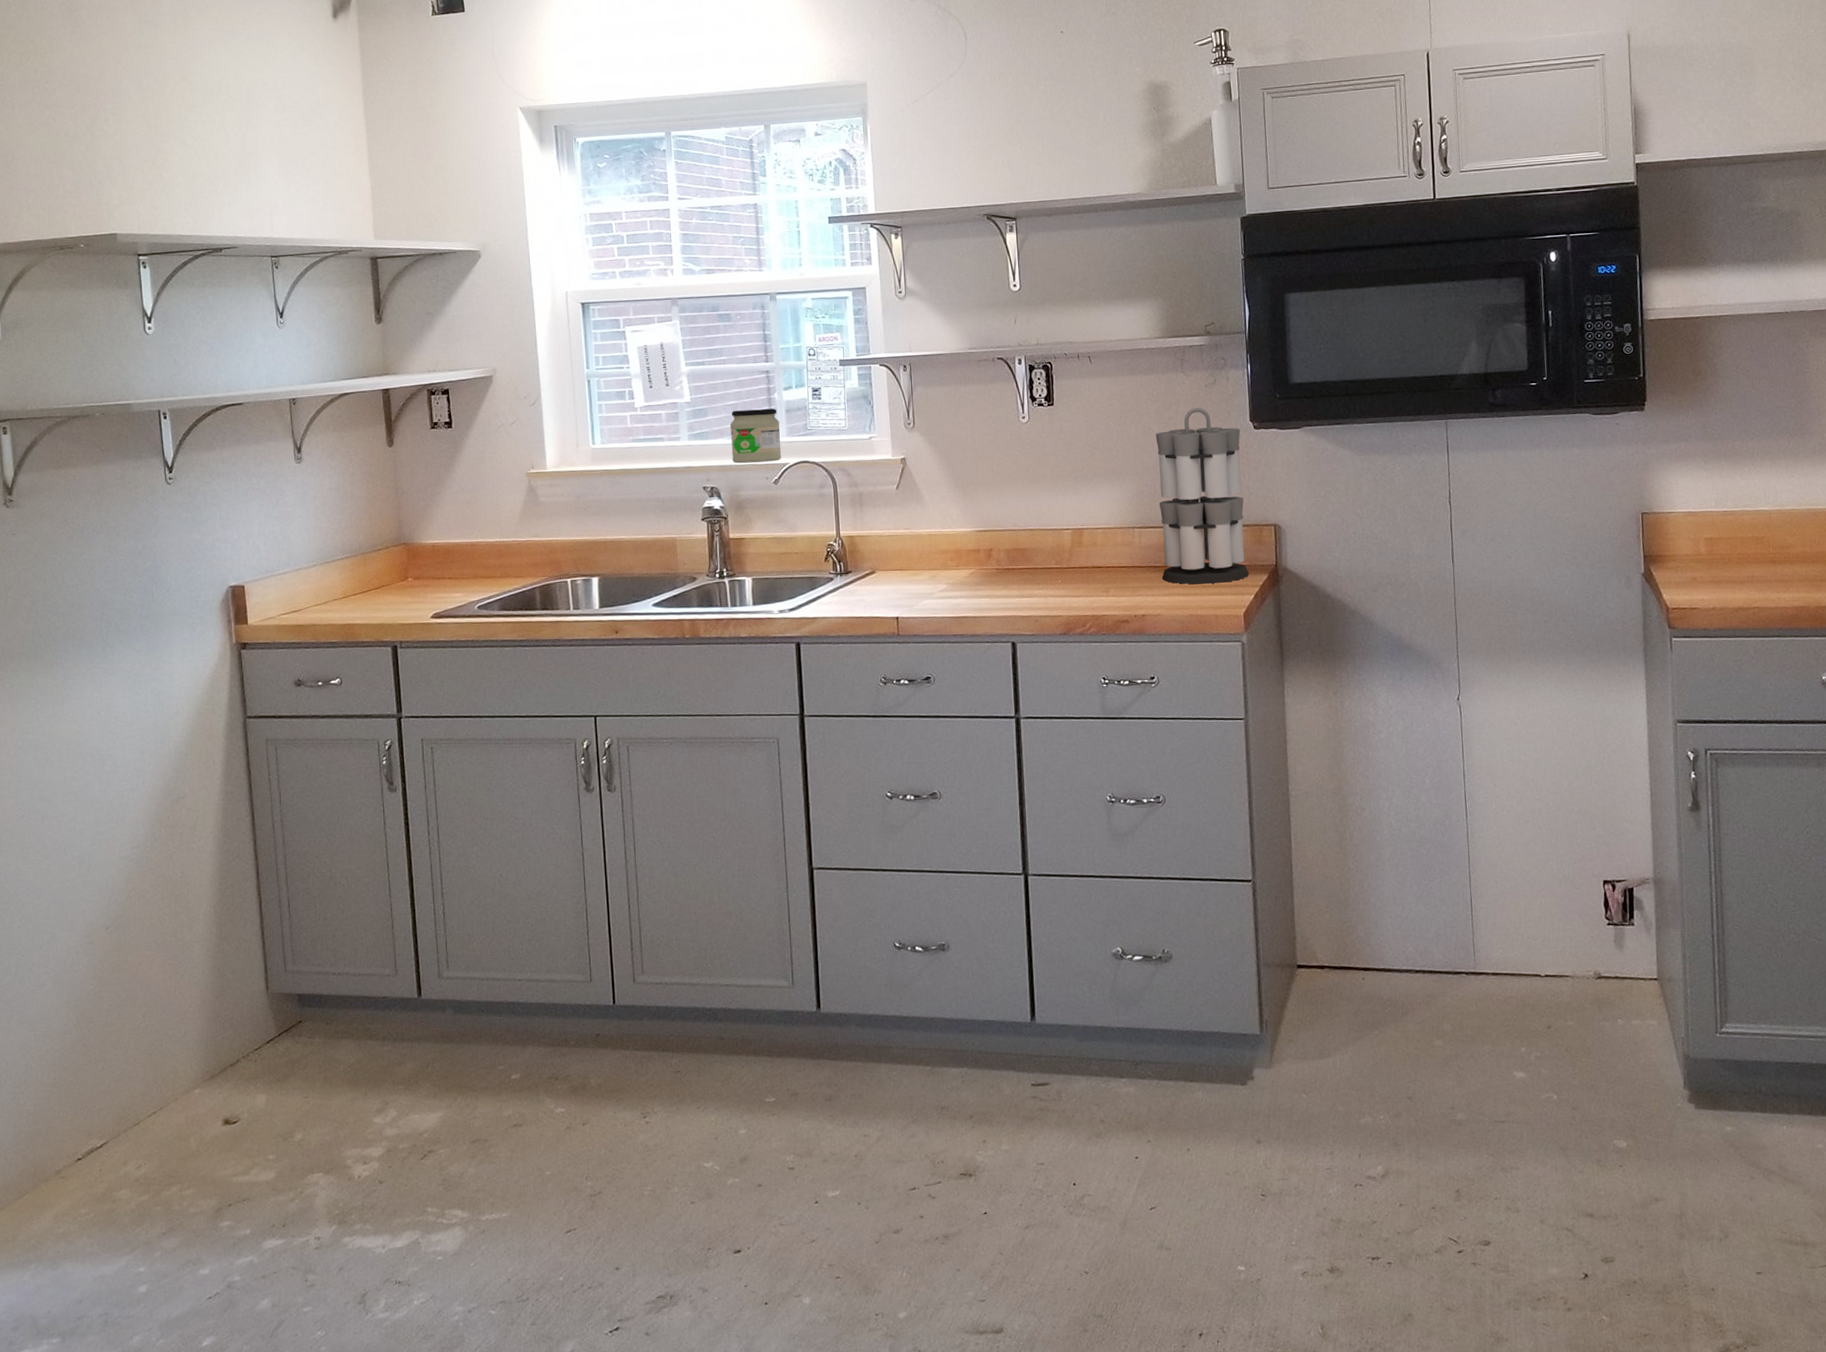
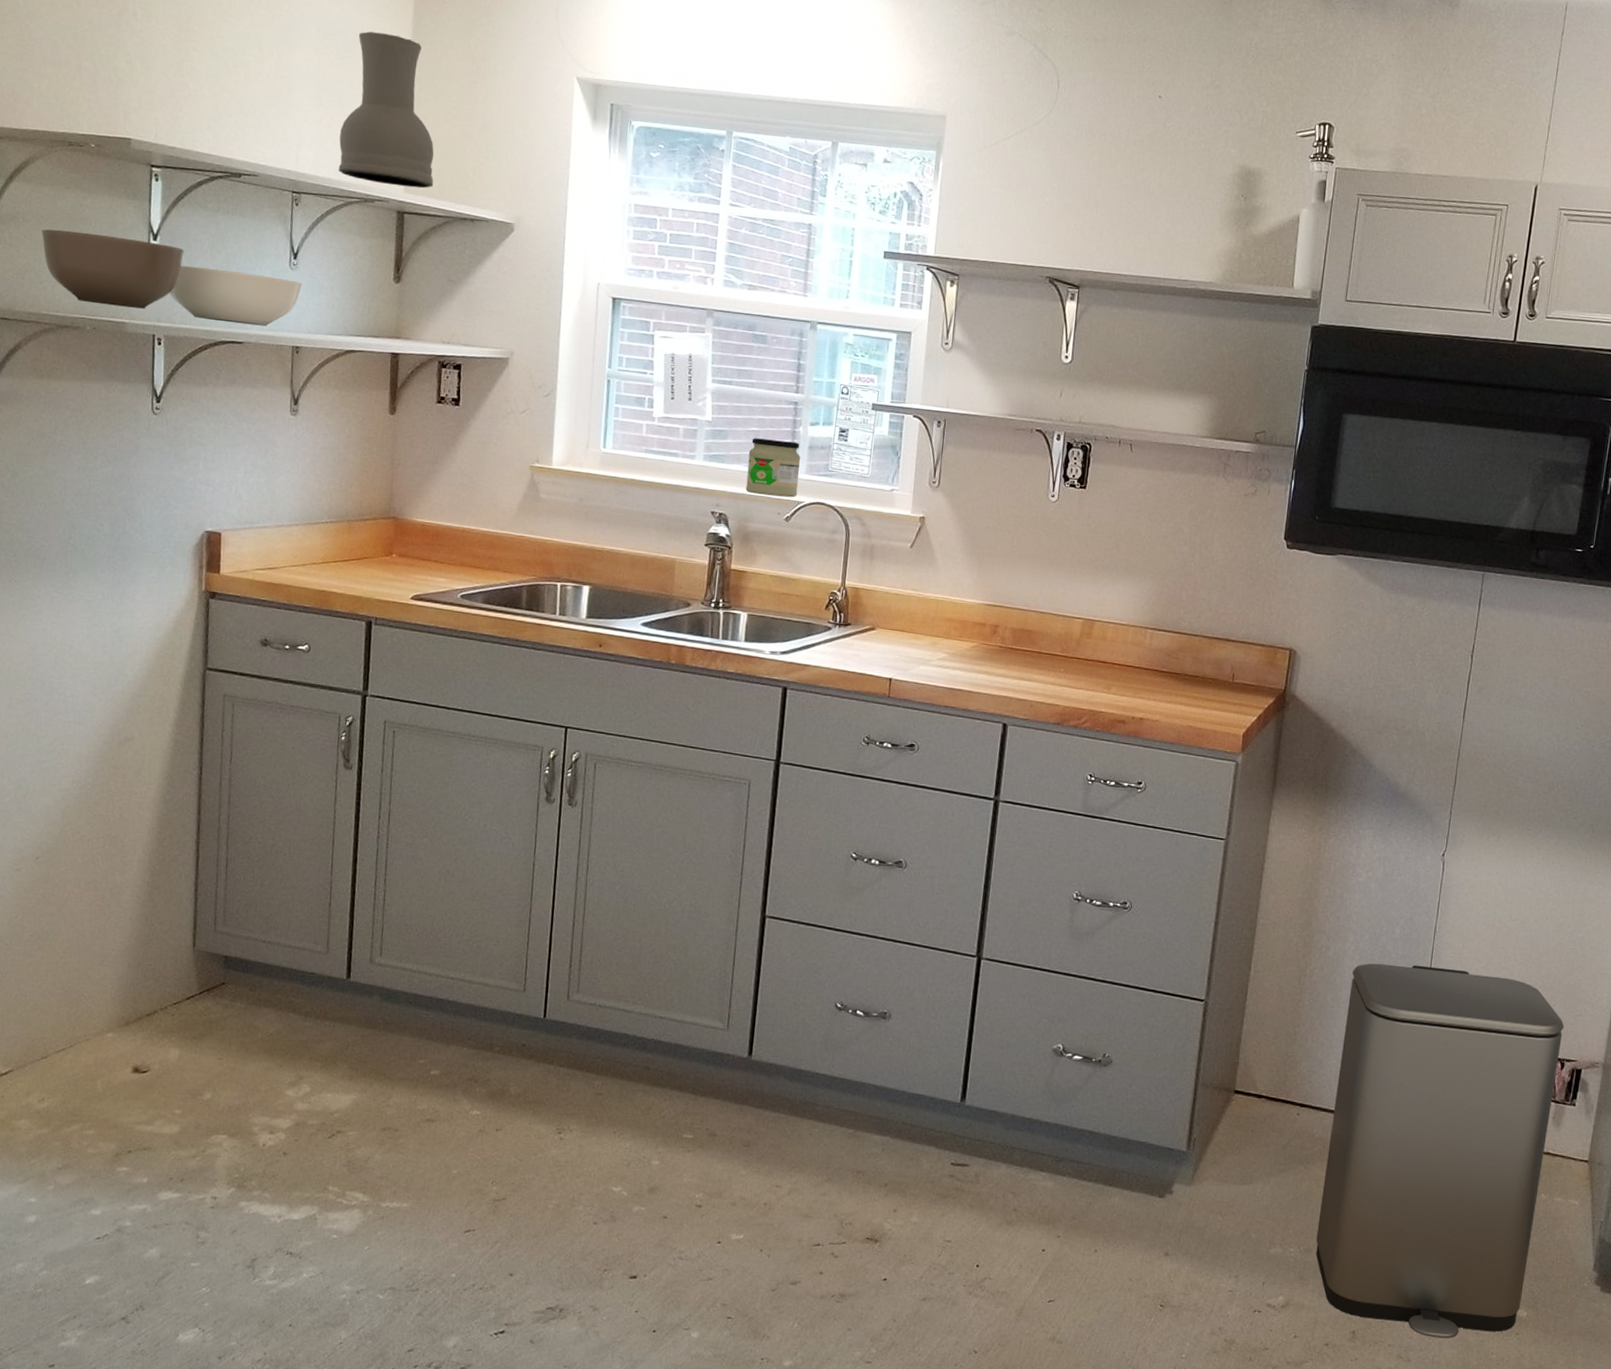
bowl: none [44,325,178,391] -> present [41,229,184,309]
bowl: none [169,338,291,388] -> present [169,265,302,327]
vase: none [307,97,401,235] -> present [338,31,434,189]
spice rack: present [1155,408,1250,585] -> none [1167,516,1273,700]
pedal bin: none [1391,809,1619,1184] -> present [1316,963,1565,1339]

